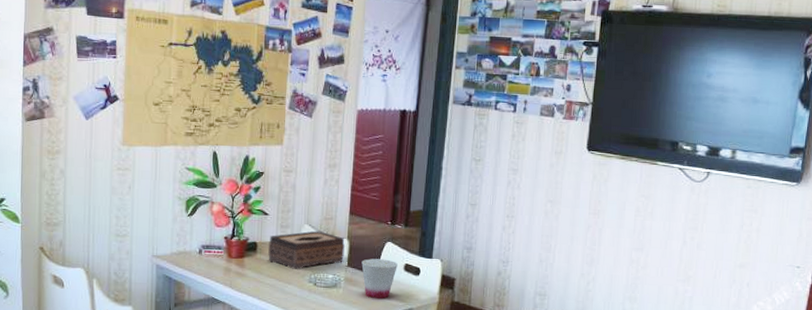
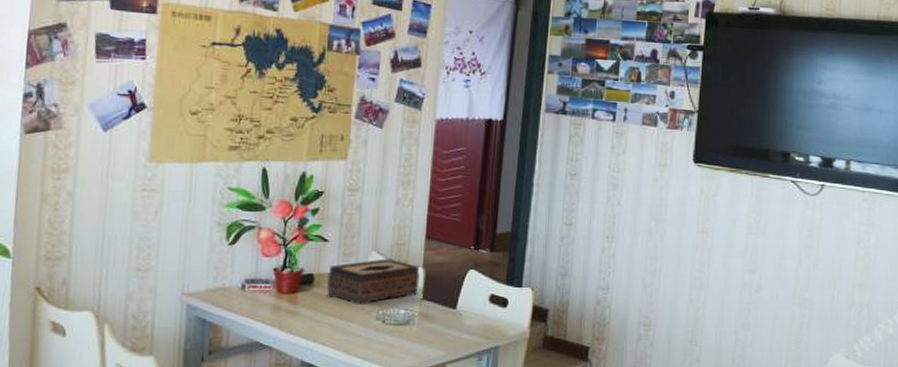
cup: present [361,258,398,299] -> none [439,289,482,337]

